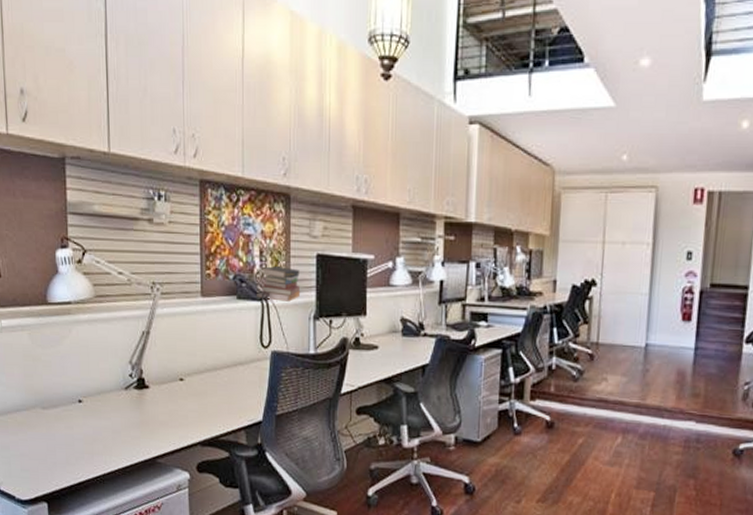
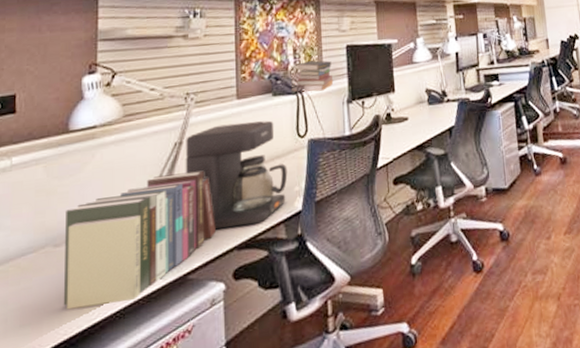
books: none [50,361,181,470] -> present [63,170,216,310]
coffee maker: none [152,321,250,425] -> present [185,120,288,229]

